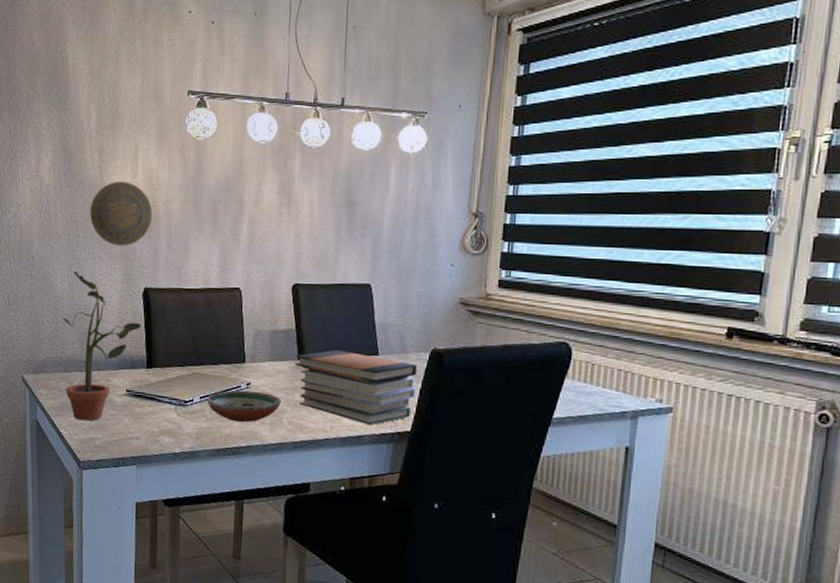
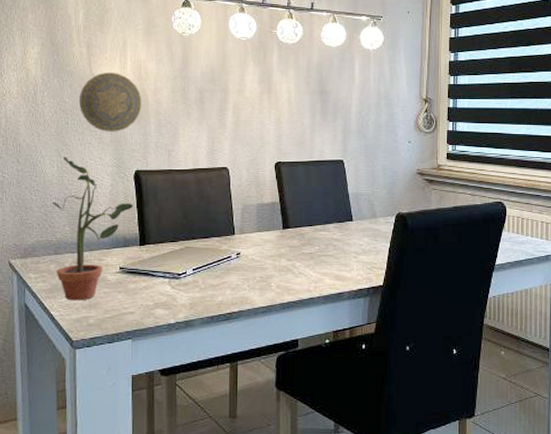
decorative bowl: present [206,390,281,423] -> none [199,260,269,290]
book stack: present [295,349,417,426] -> none [280,218,385,283]

